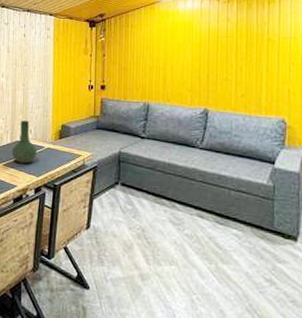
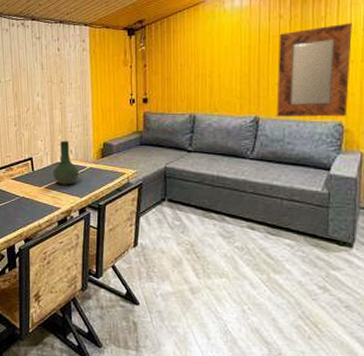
home mirror: none [224,29,292,114] -> present [276,23,352,117]

